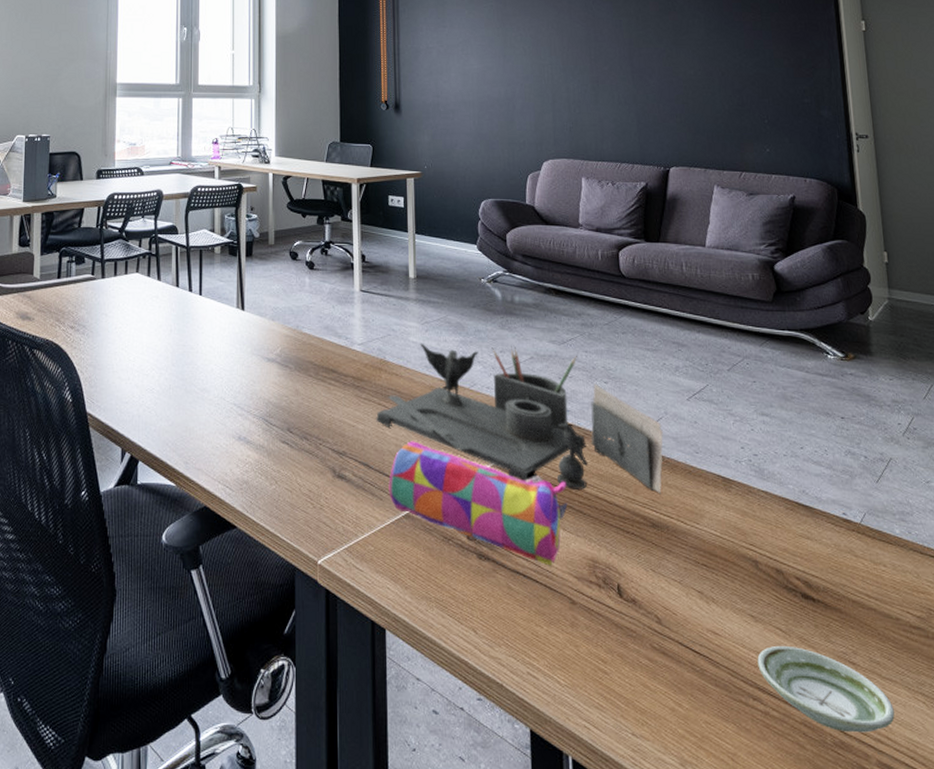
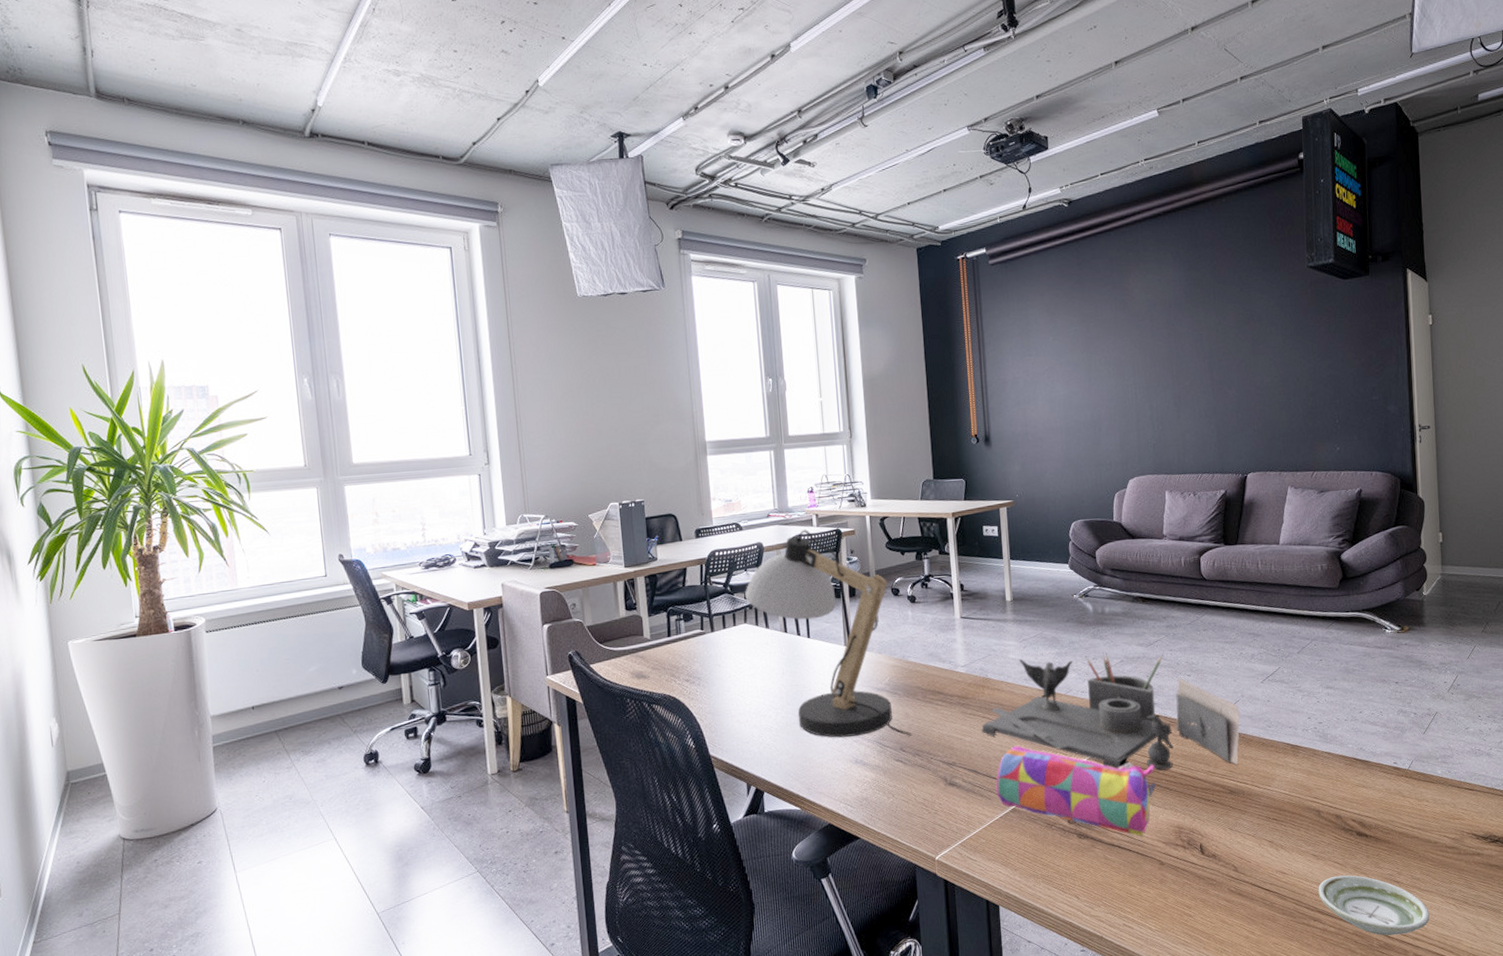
desk lamp: none [140,181,301,416] -> present [745,529,912,738]

